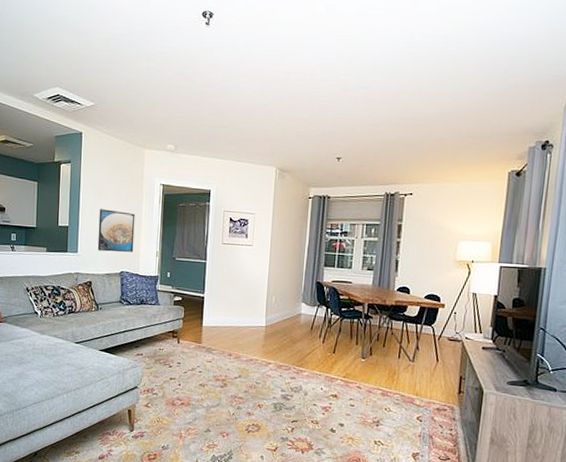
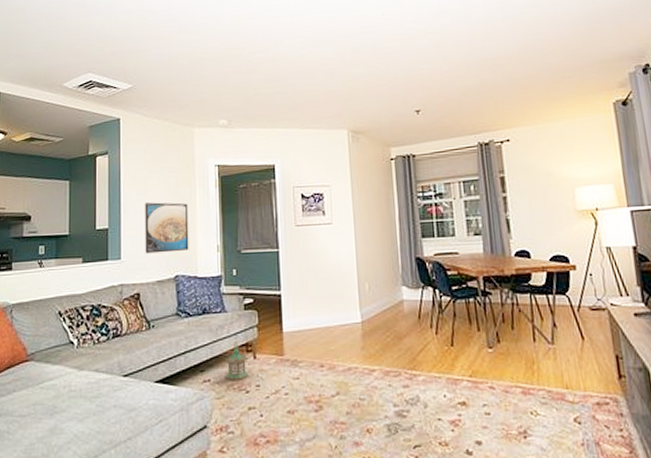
lantern: none [153,328,175,357] -> present [223,341,250,380]

